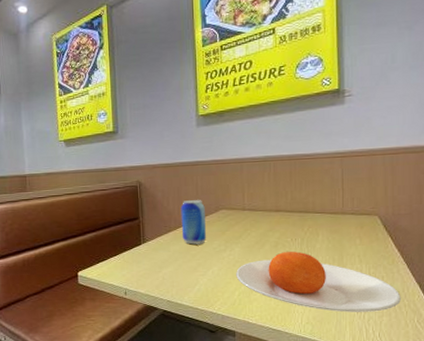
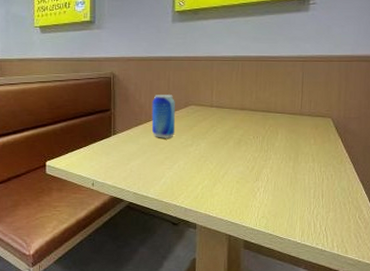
plate: present [236,251,401,312] -> none [200,149,346,208]

